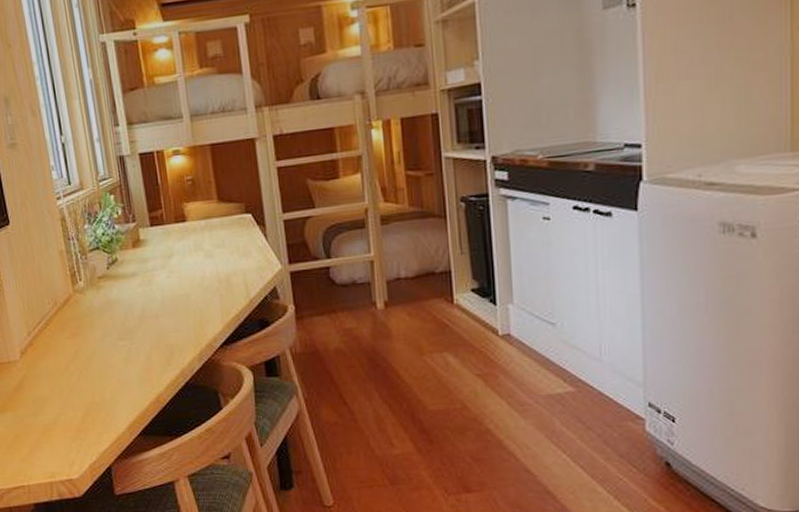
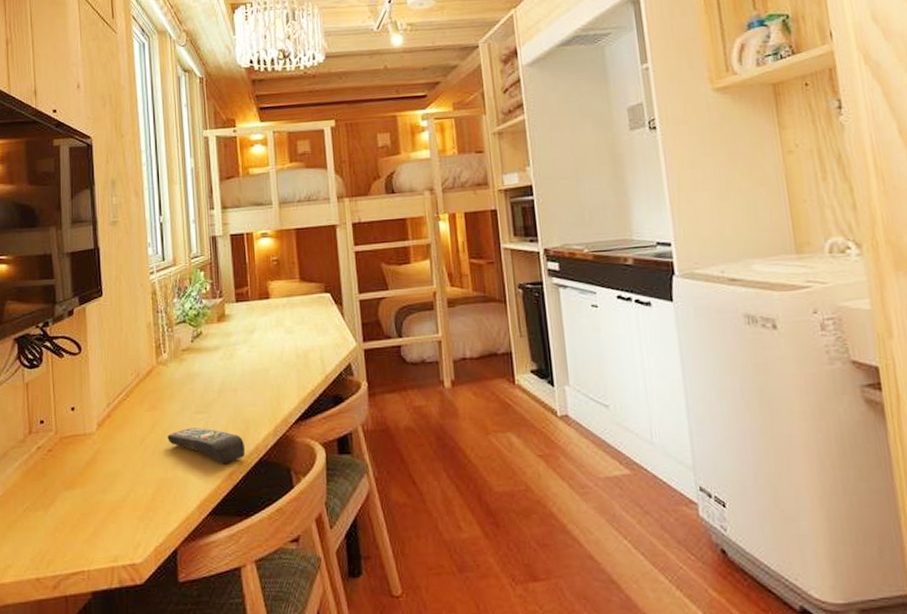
remote control: none [91,354,171,388] -> present [167,428,246,465]

